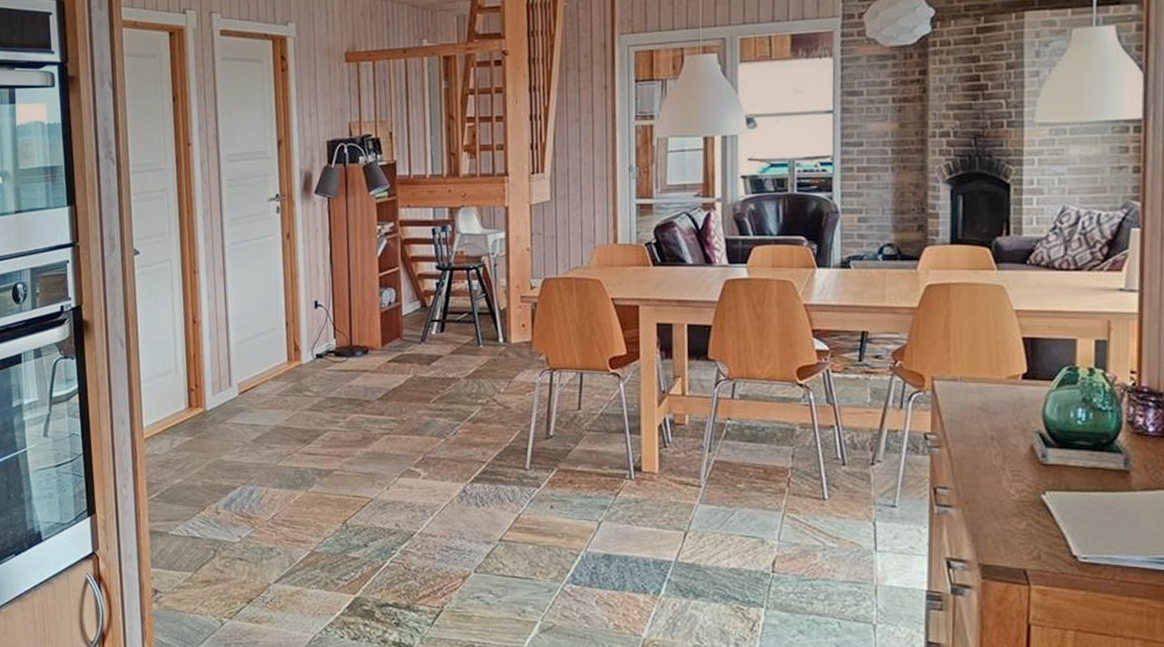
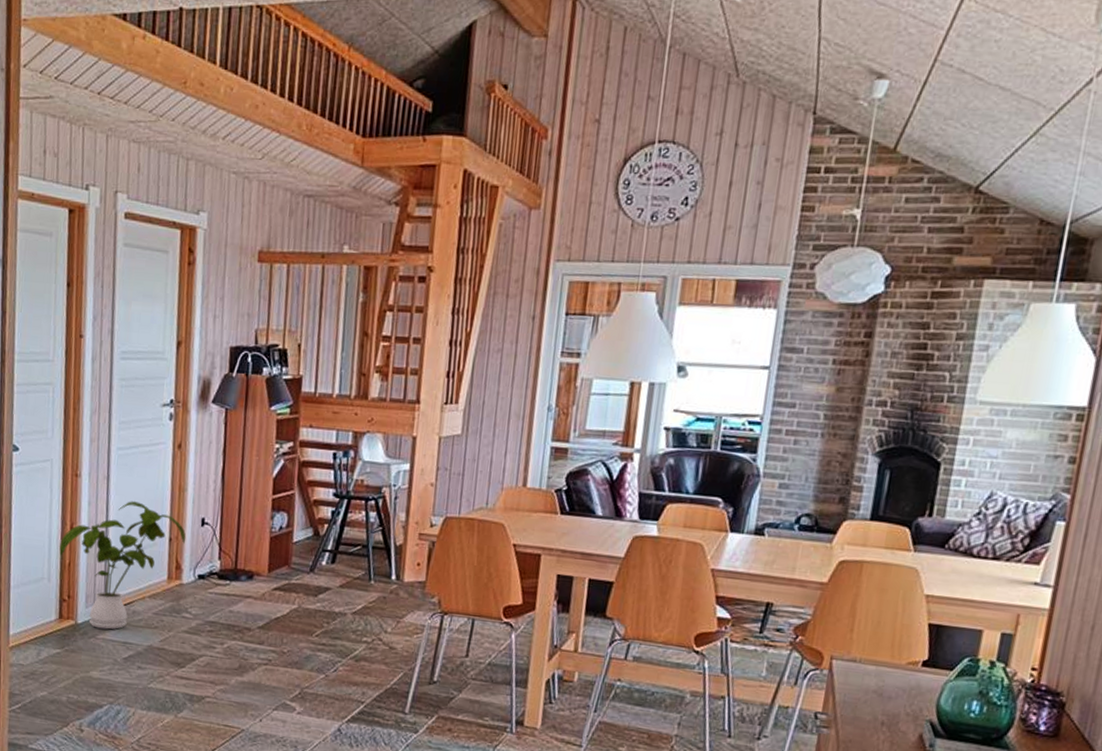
house plant: none [184,291,302,414] -> present [59,501,186,630]

